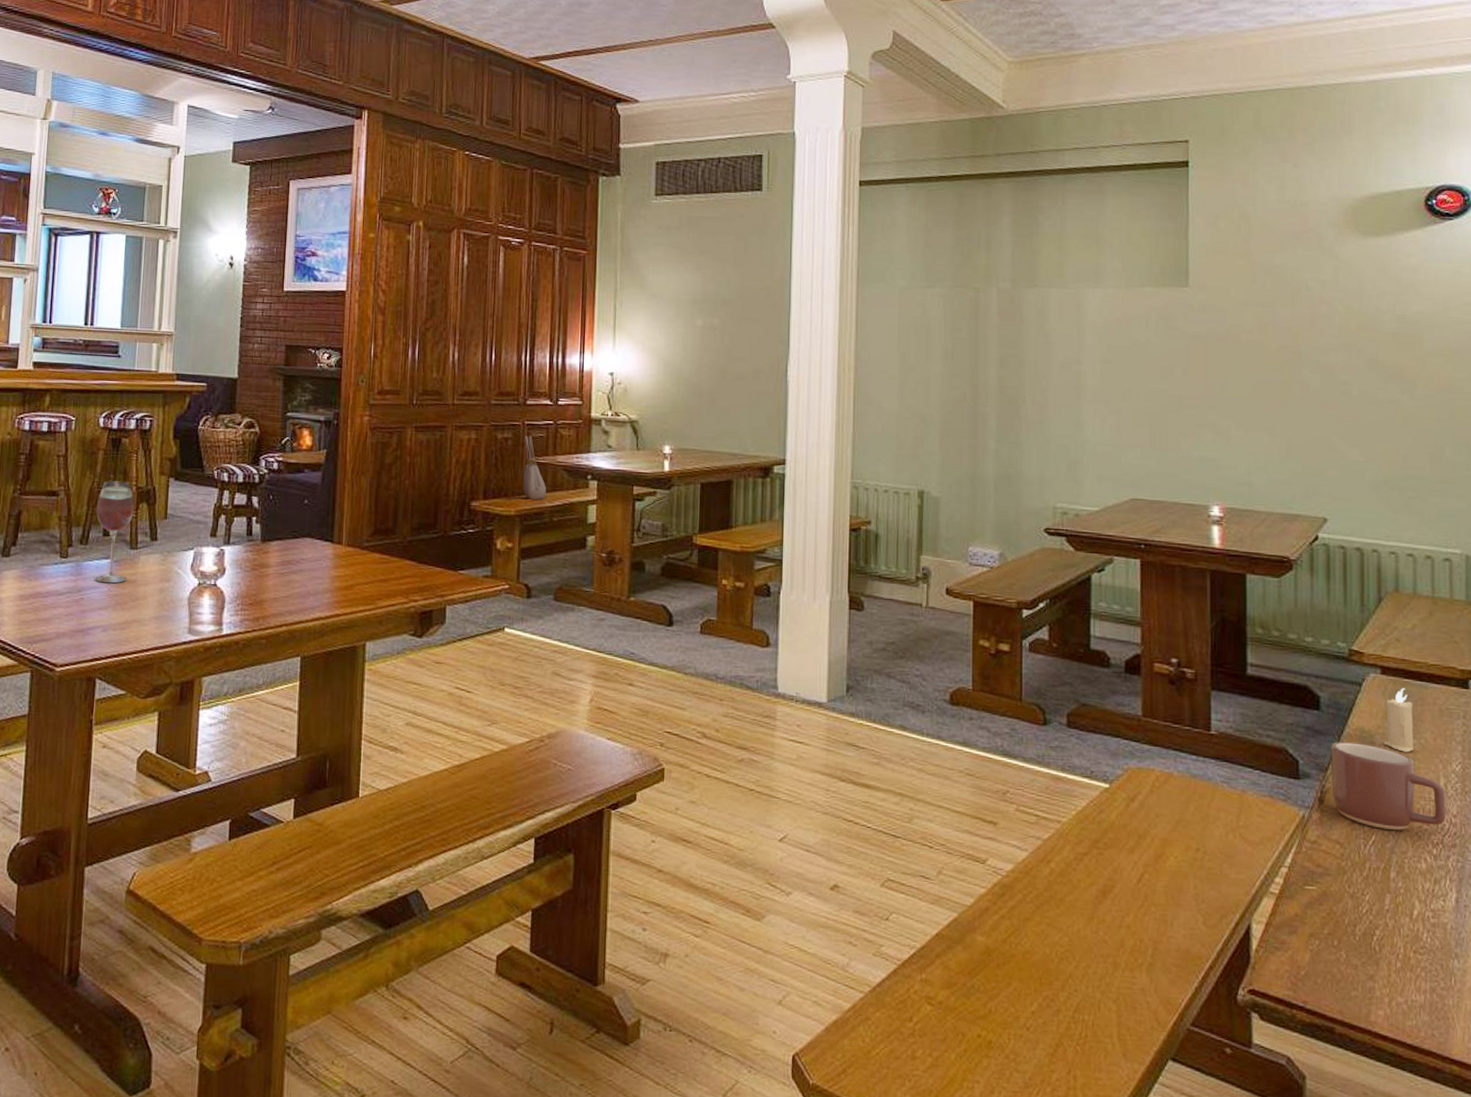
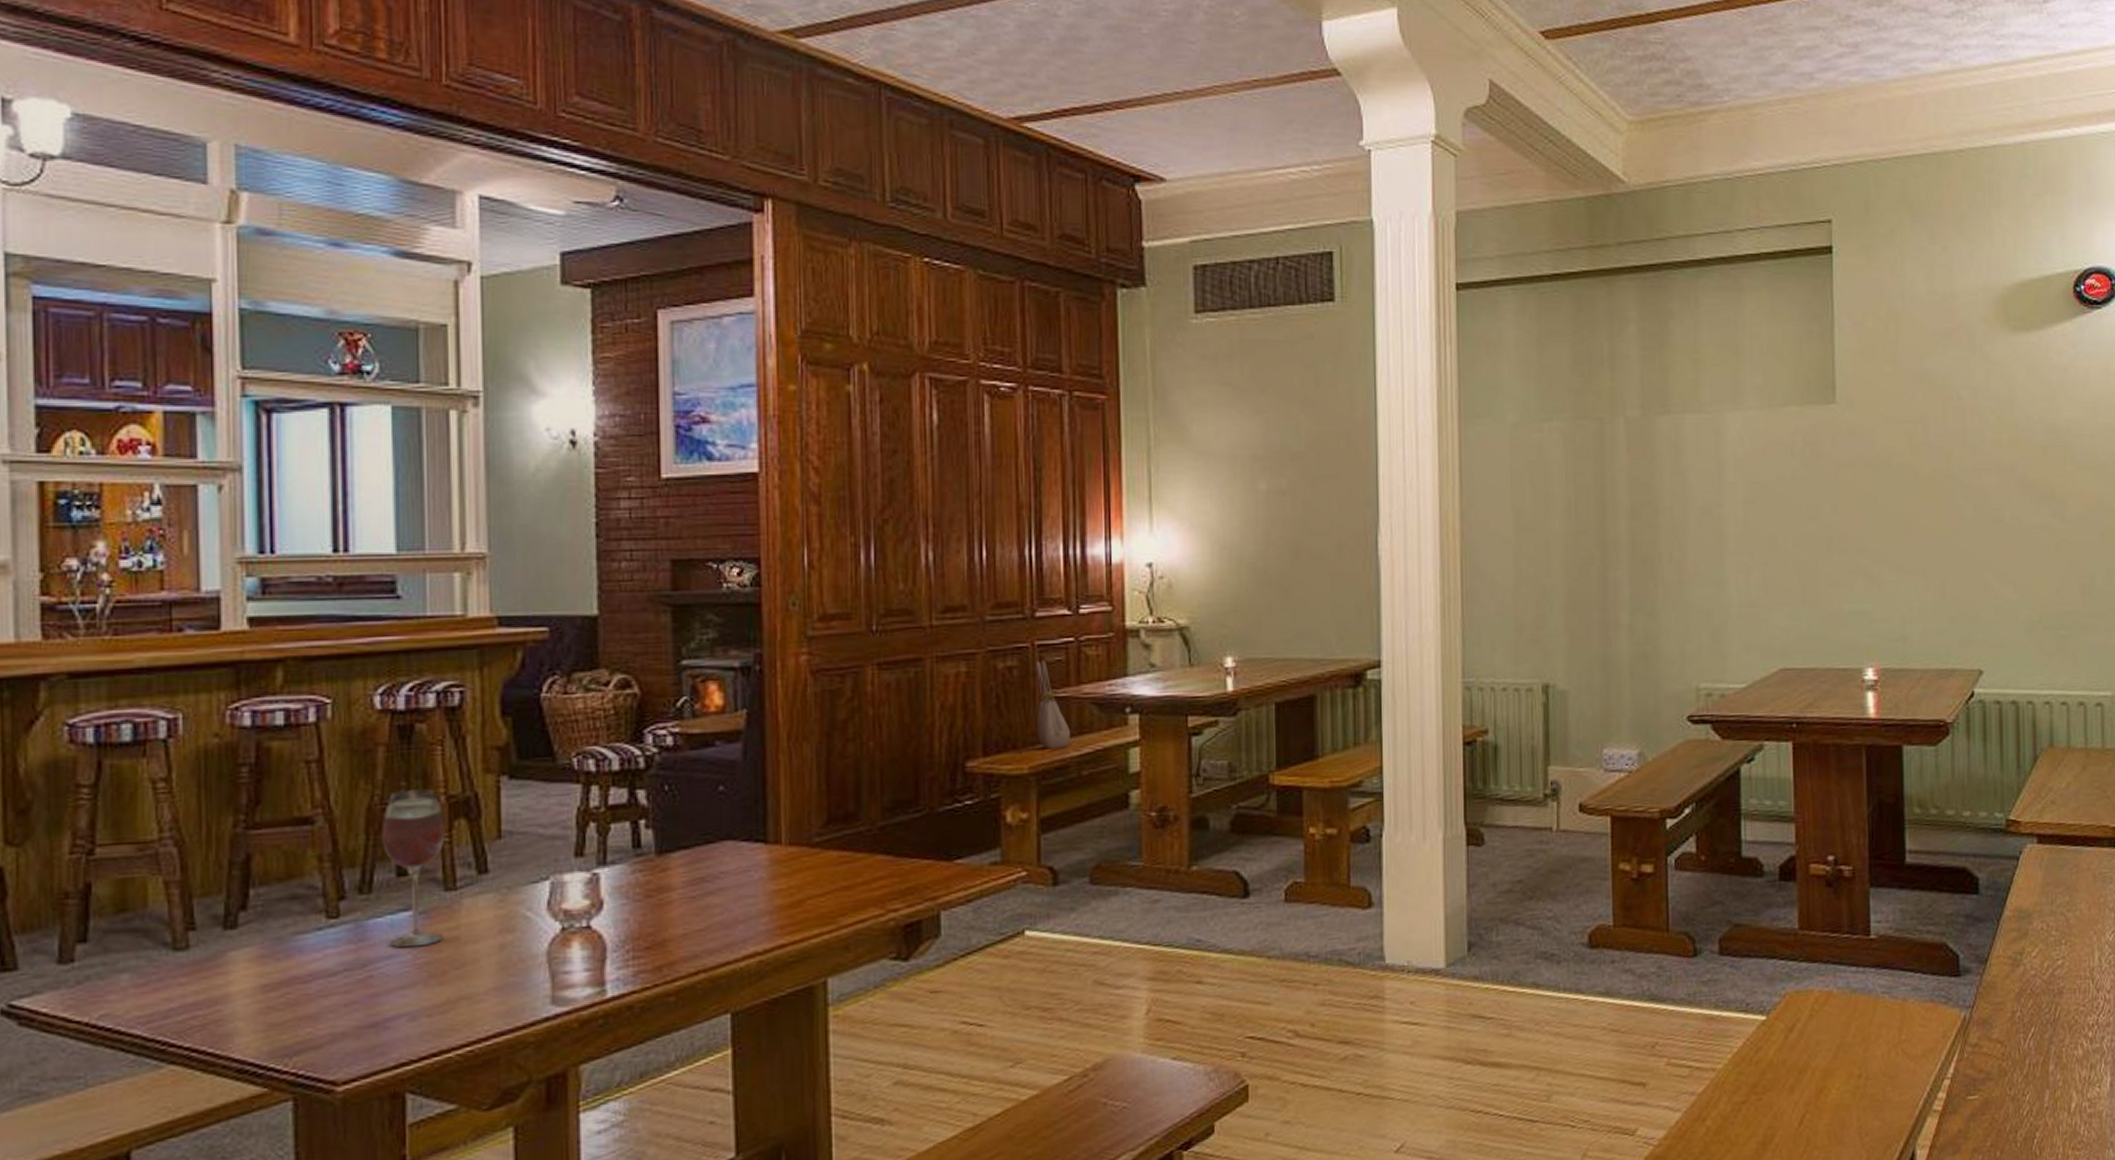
mug: present [1331,742,1446,830] -> none [1990,925,2101,1019]
candle: present [1384,688,1414,752] -> none [2041,856,2070,929]

